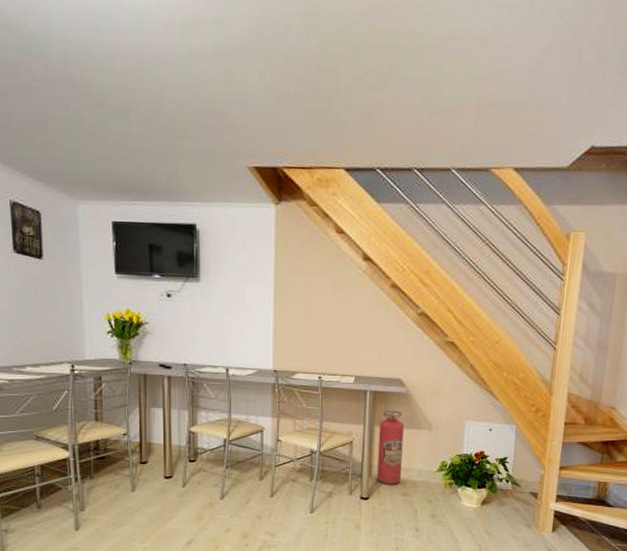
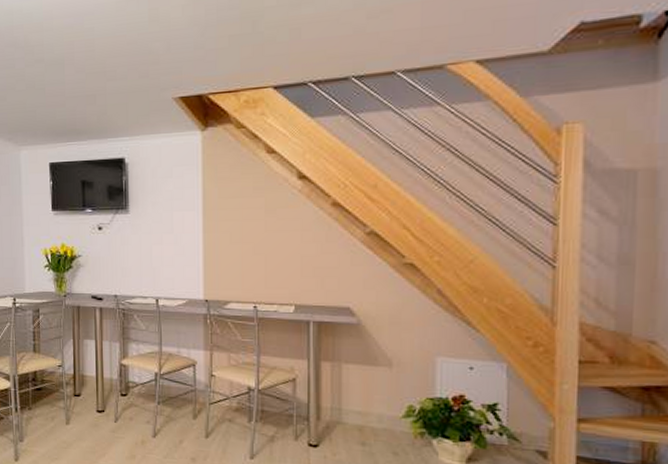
fire extinguisher: present [377,410,404,485] -> none [326,343,357,431]

